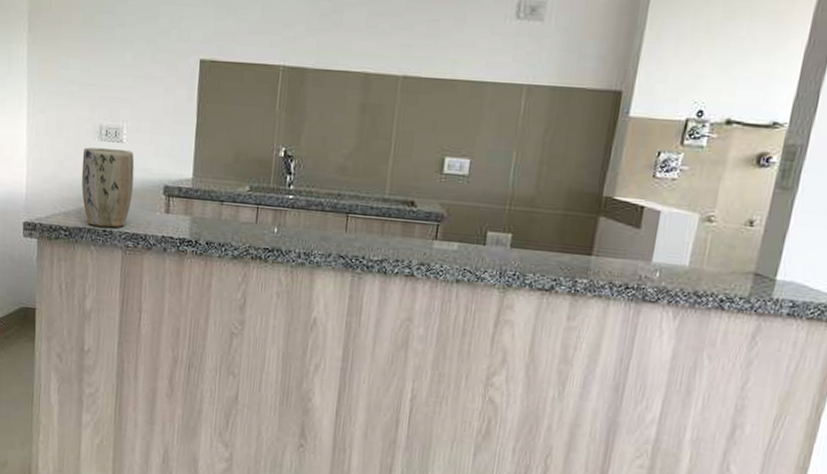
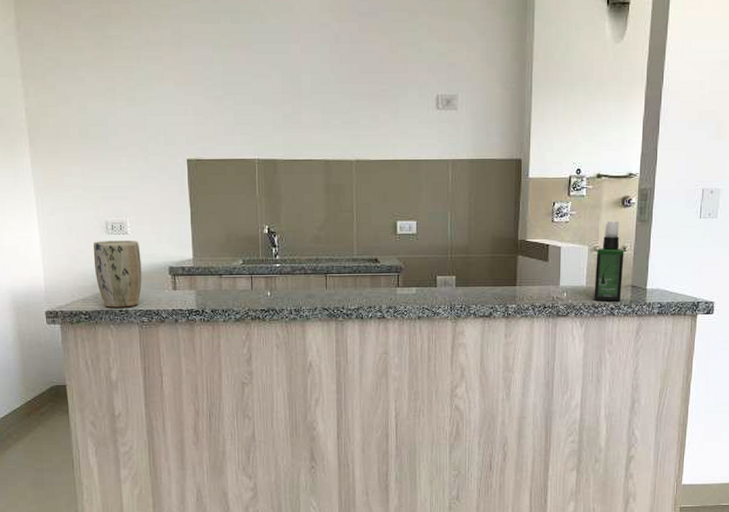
spray bottle: none [697,183,751,292] -> present [594,221,624,302]

